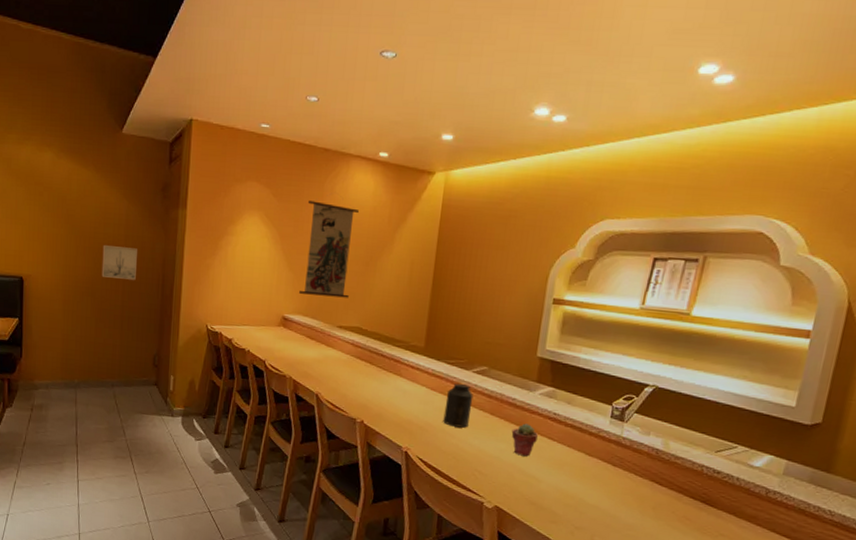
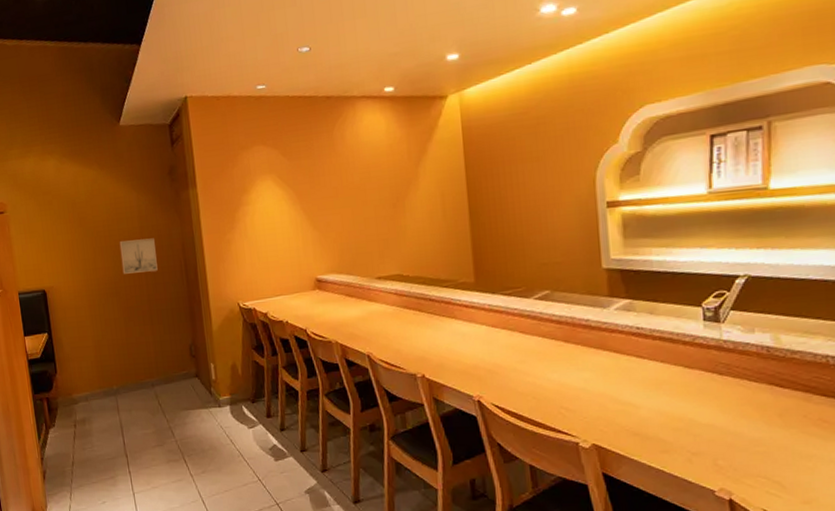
wall scroll: present [299,194,359,298] -> none [320,141,382,251]
canister: present [443,383,474,428] -> none [510,314,542,364]
potted succulent: present [511,423,538,457] -> none [593,345,624,382]

